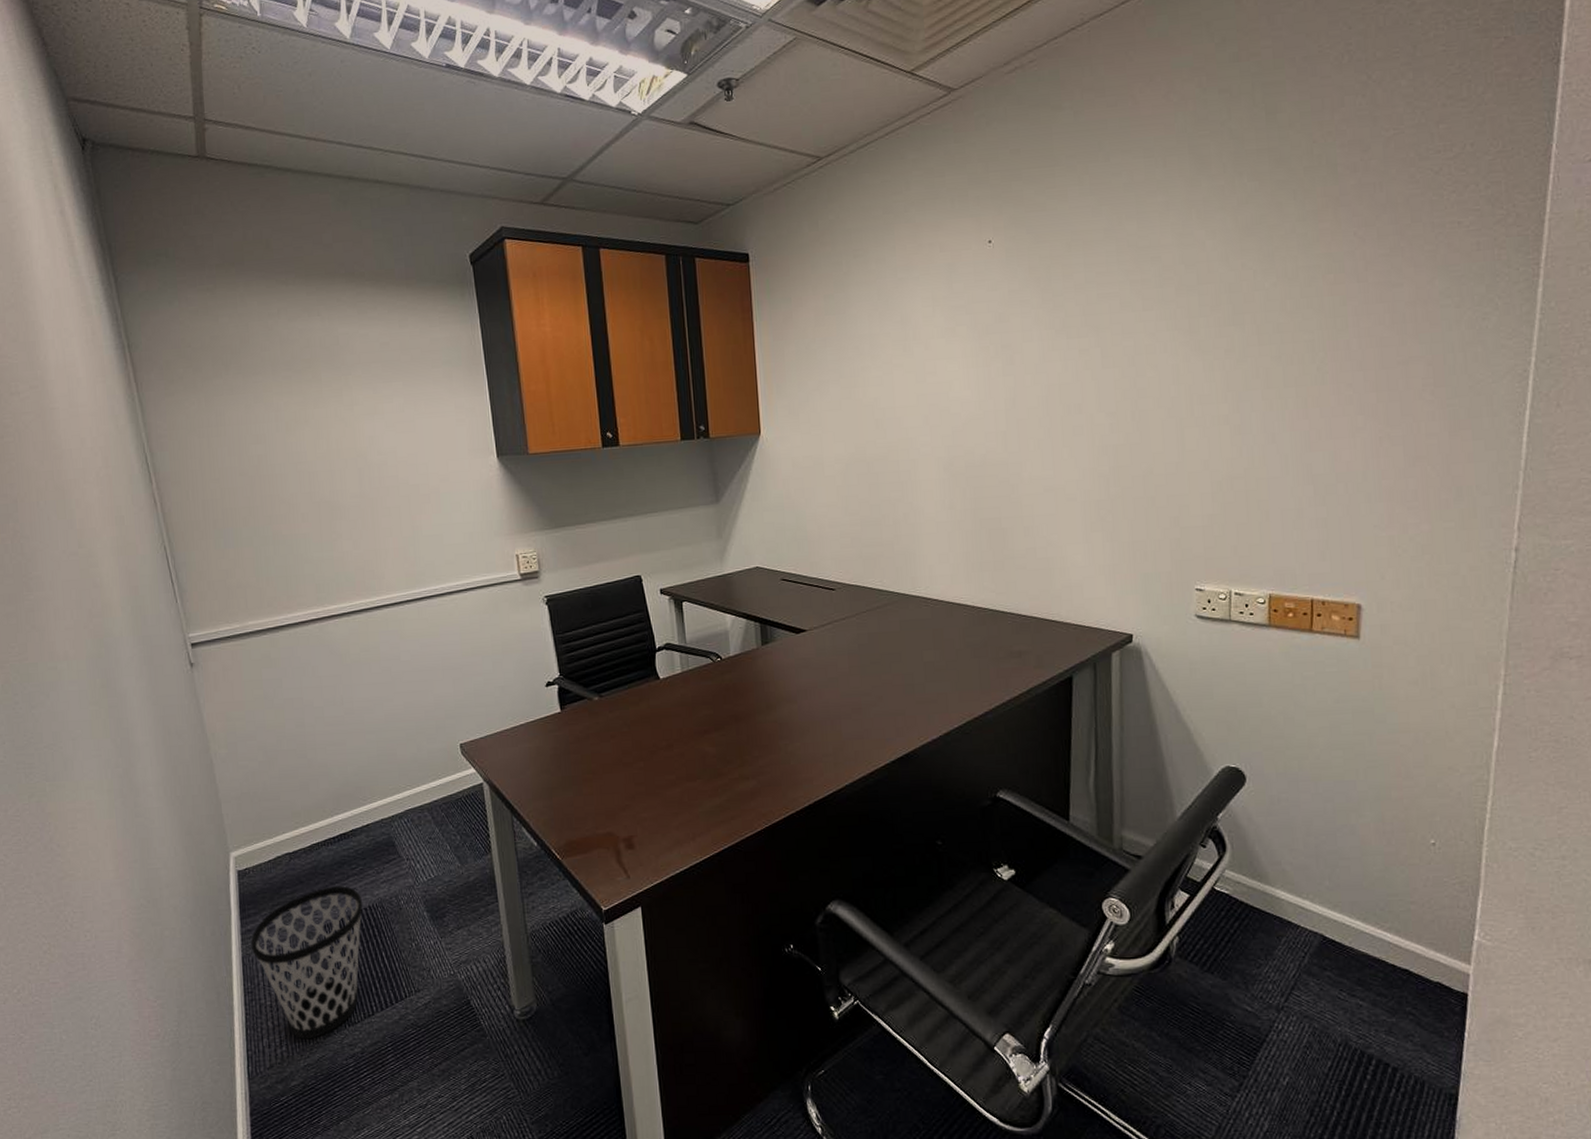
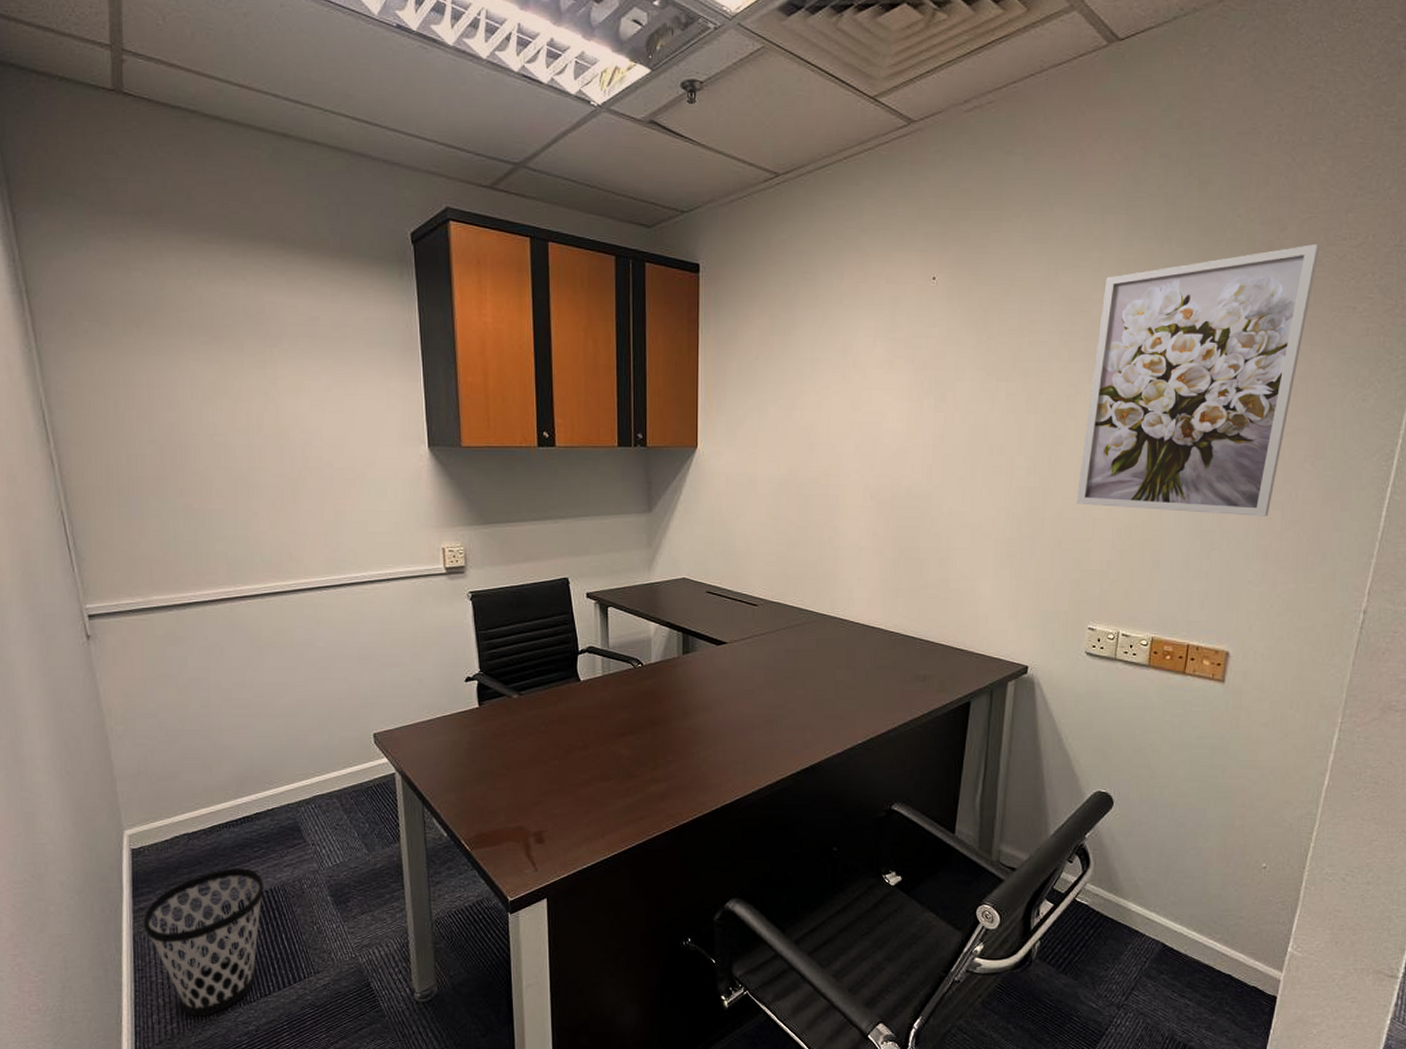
wall art: none [1167,160,1411,459] -> present [1077,243,1320,516]

